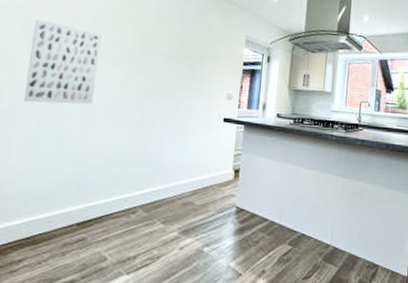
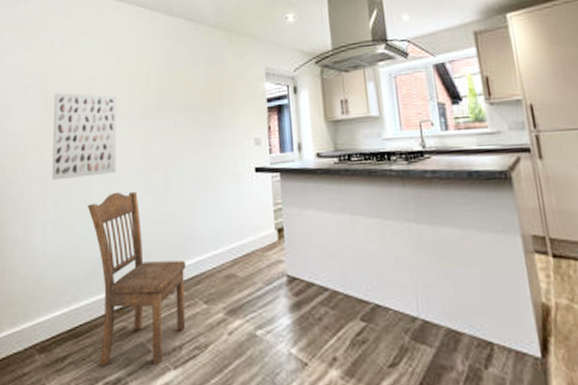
dining chair: none [55,121,150,271] -> present [88,192,187,367]

